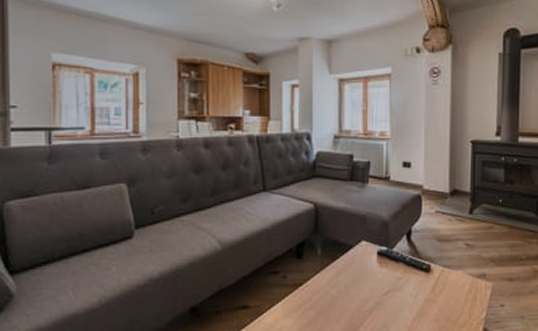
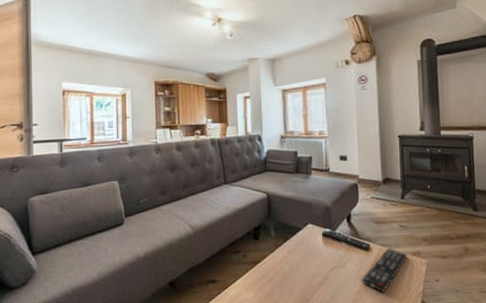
remote control: none [420,269,471,319] -> present [362,248,407,293]

